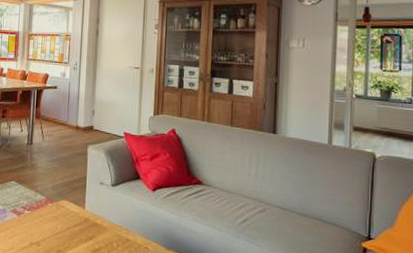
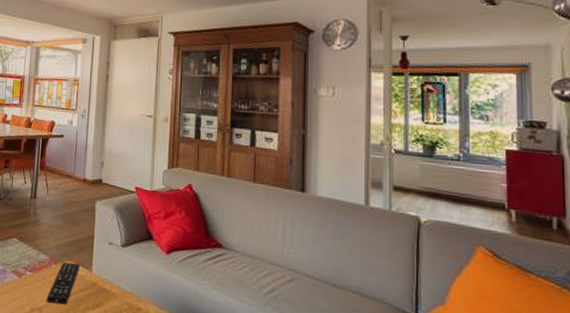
remote control: none [43,201,75,239] -> present [46,262,81,305]

